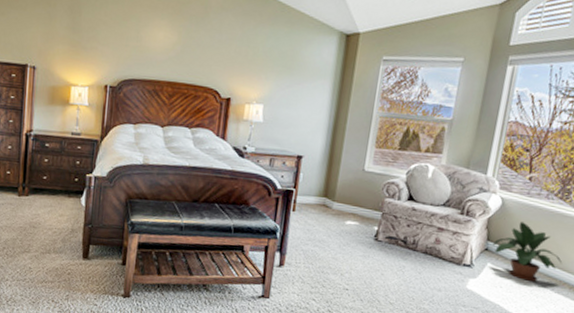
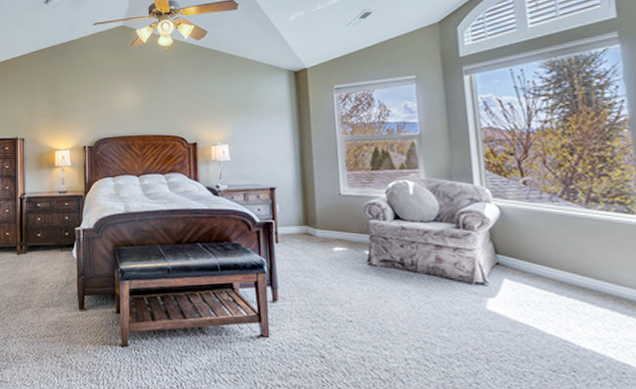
potted plant: present [493,222,562,282] -> none [503,229,593,295]

